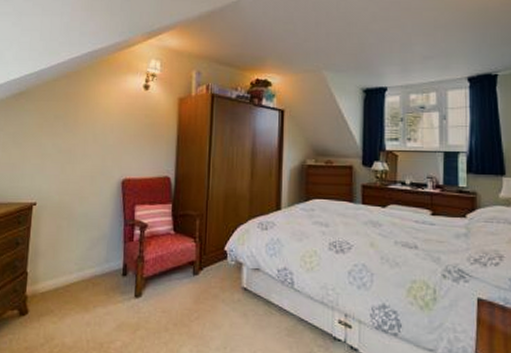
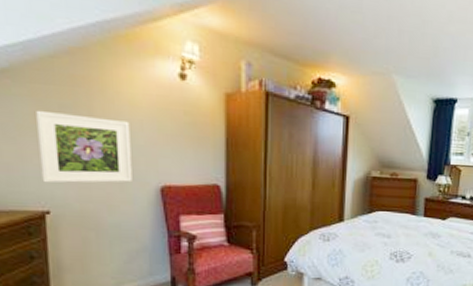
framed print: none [34,121,103,179] -> present [36,110,132,183]

